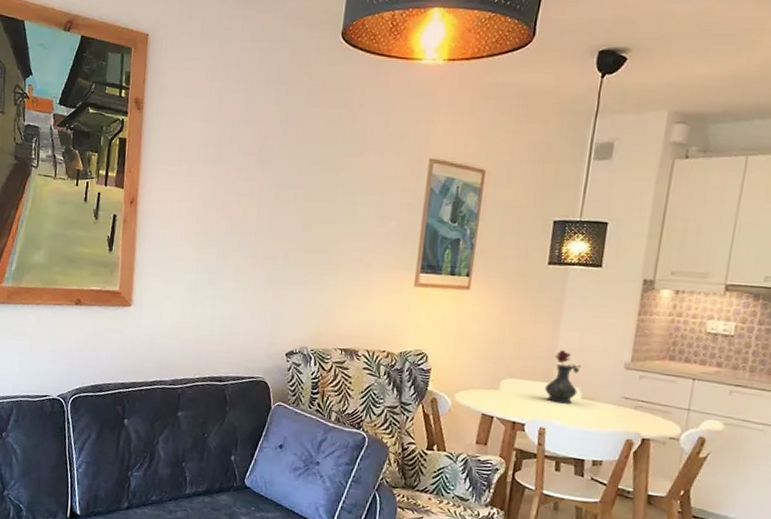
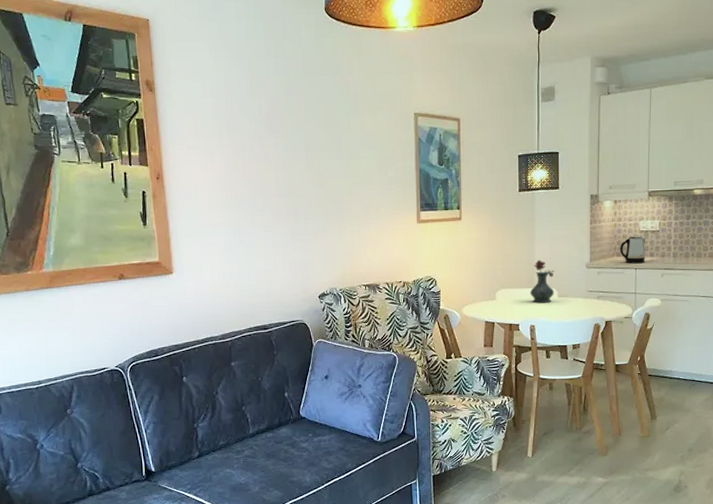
kettle: none [674,337,714,374] -> present [620,236,646,264]

